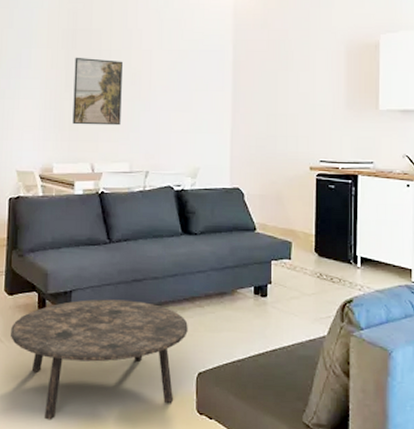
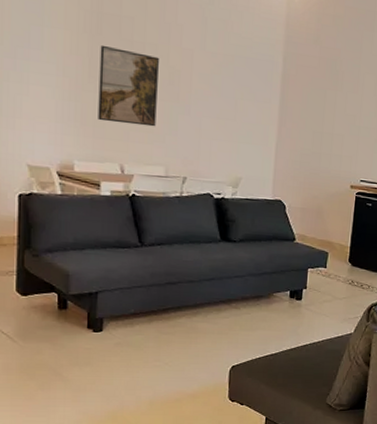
coffee table: present [11,299,188,421] -> none [26,300,223,414]

